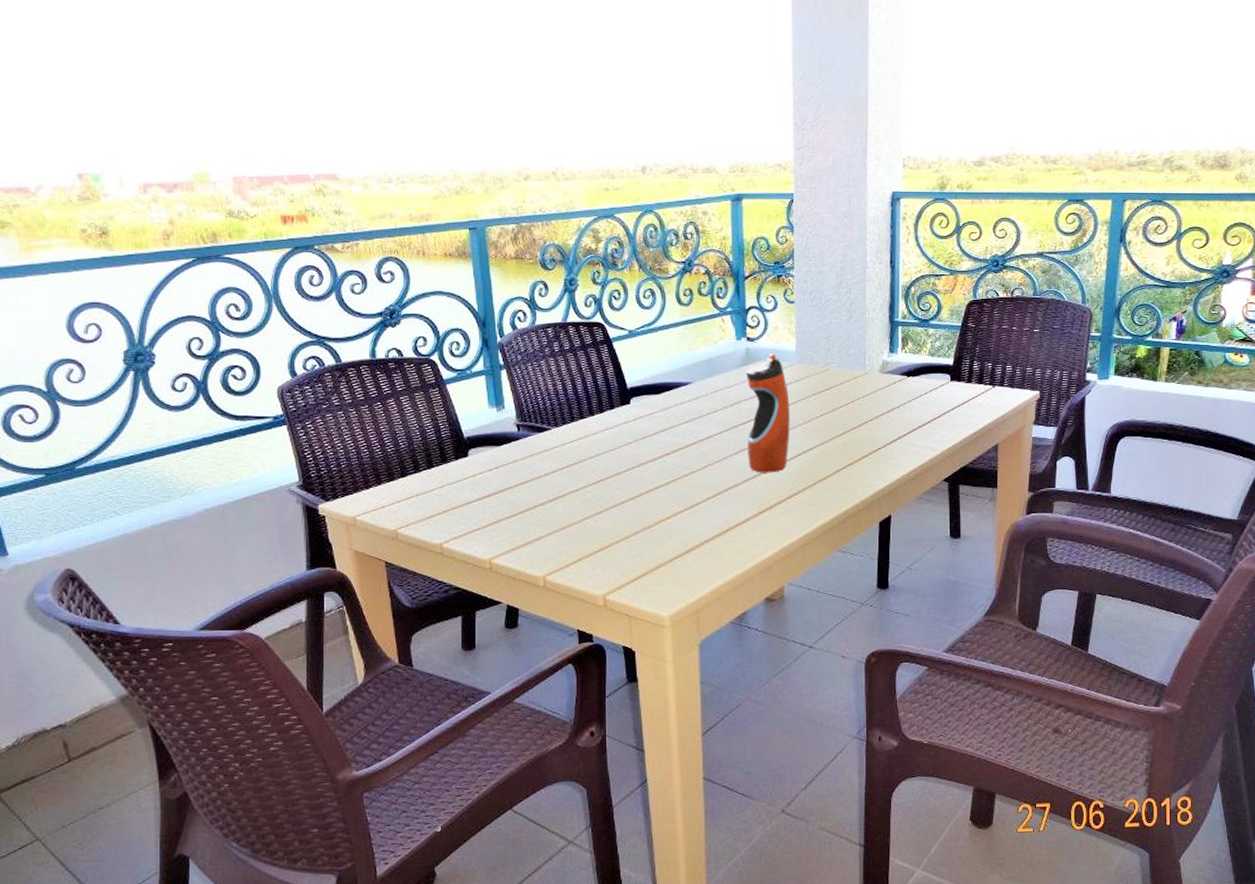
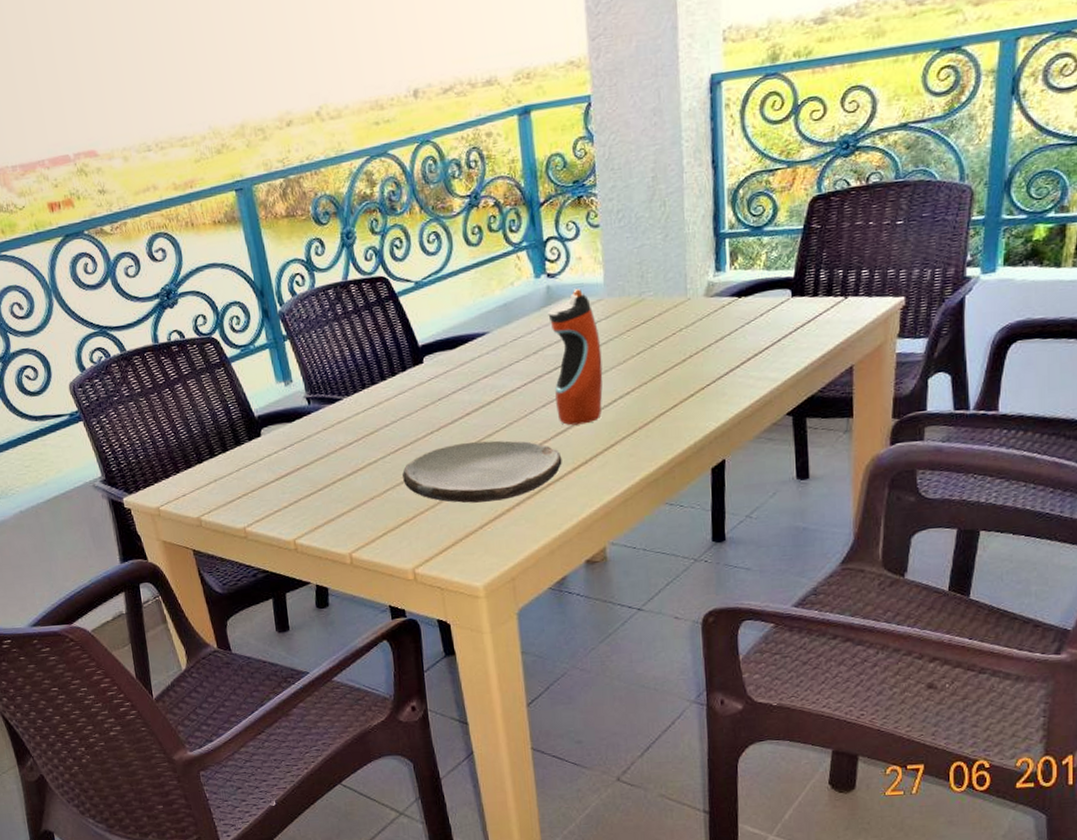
plate: none [602,479,750,538] -> present [402,440,562,503]

